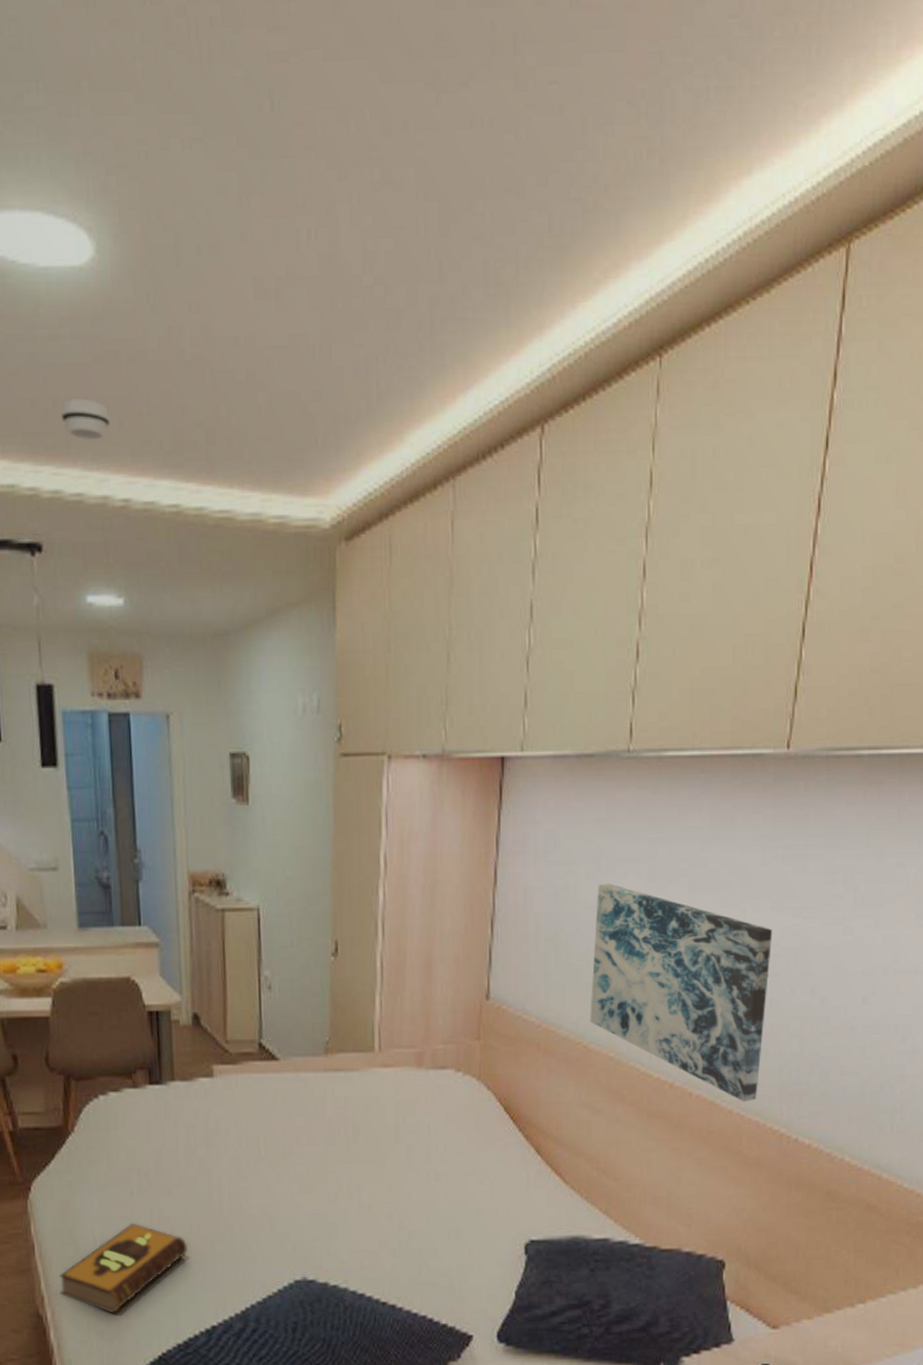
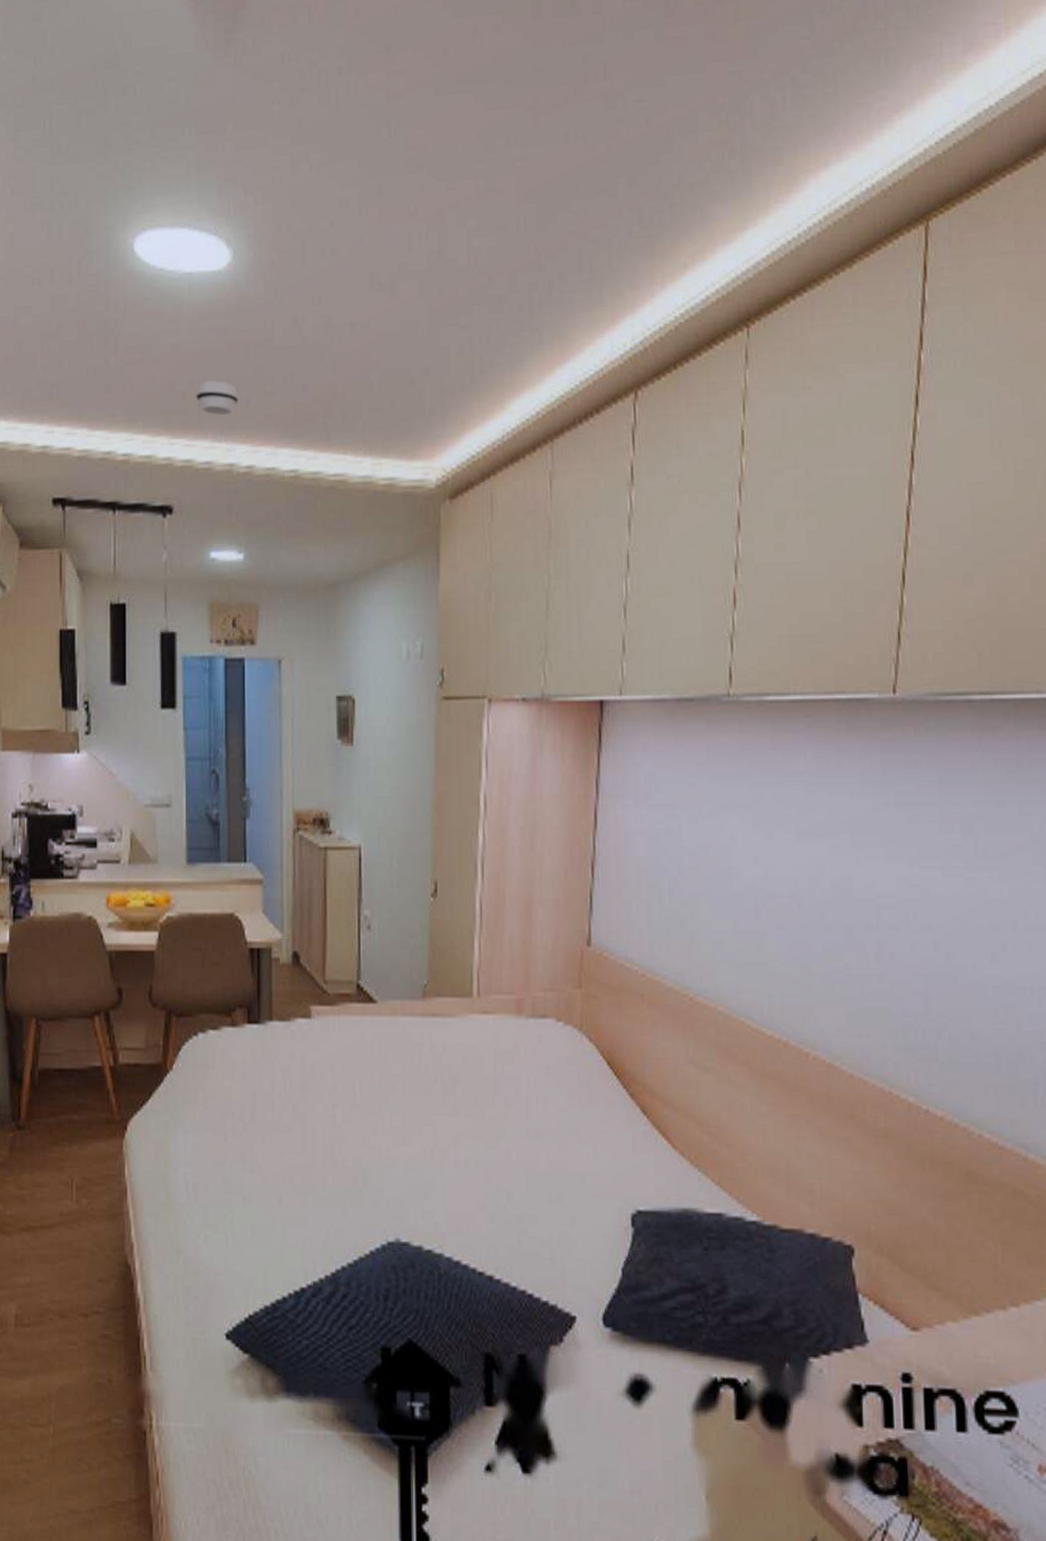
hardback book: present [59,1222,189,1314] -> none [149,1169,280,1268]
wall art: present [590,883,773,1102] -> none [696,828,889,1066]

